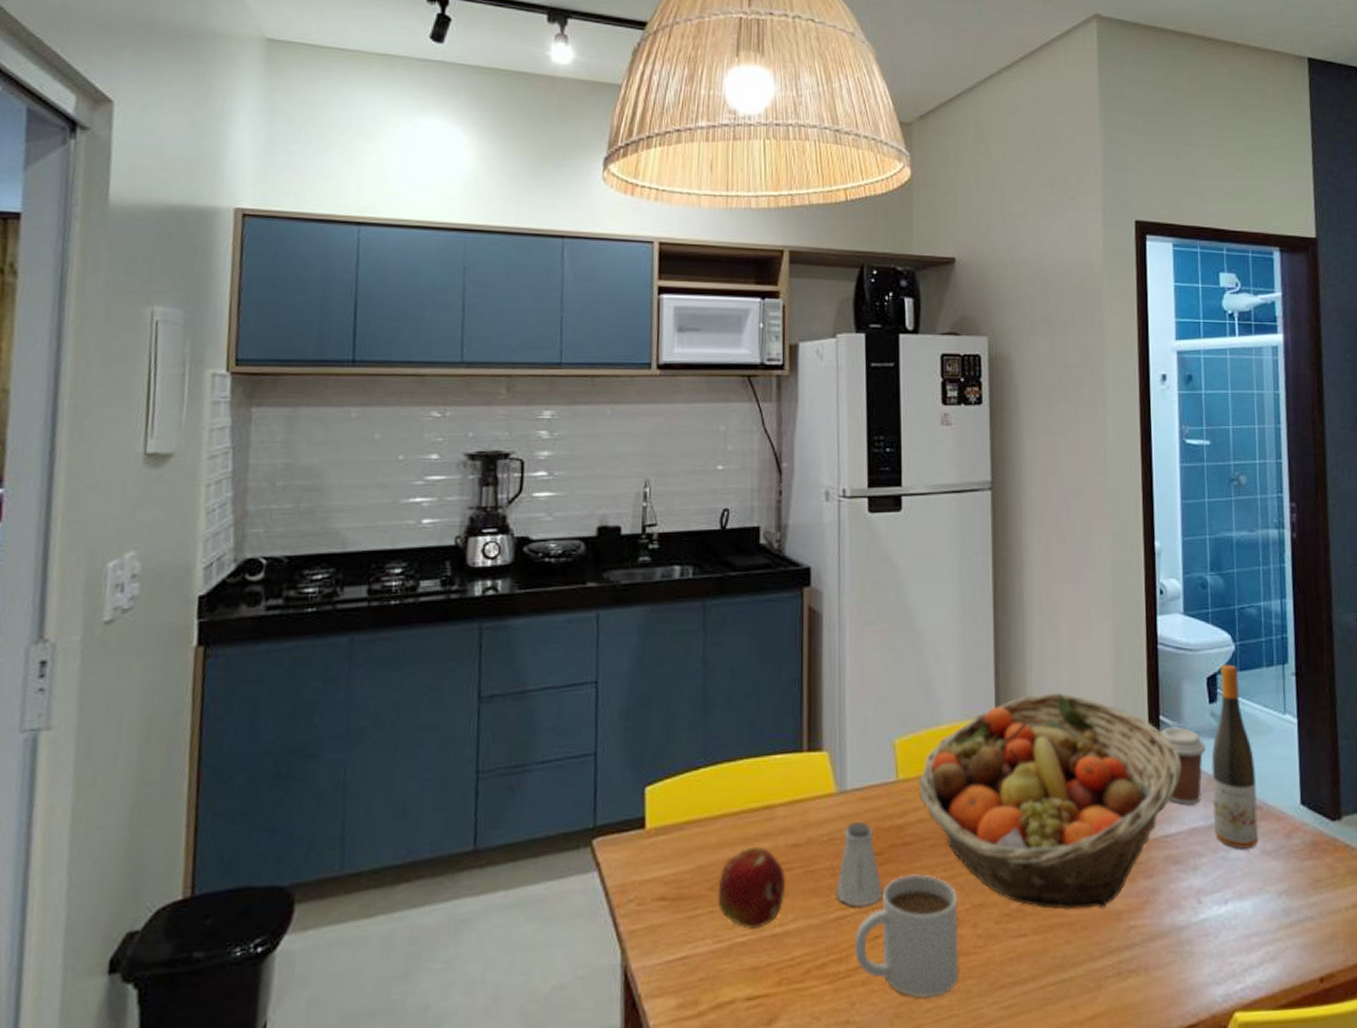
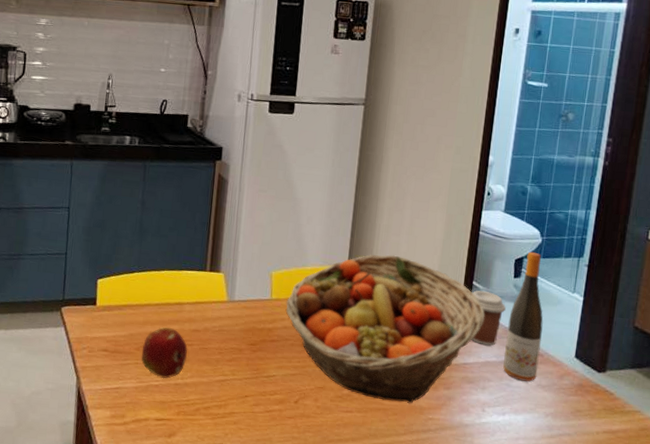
saltshaker: present [835,821,883,907] -> none [221,321,254,376]
mug: present [855,874,959,998] -> none [230,360,306,440]

